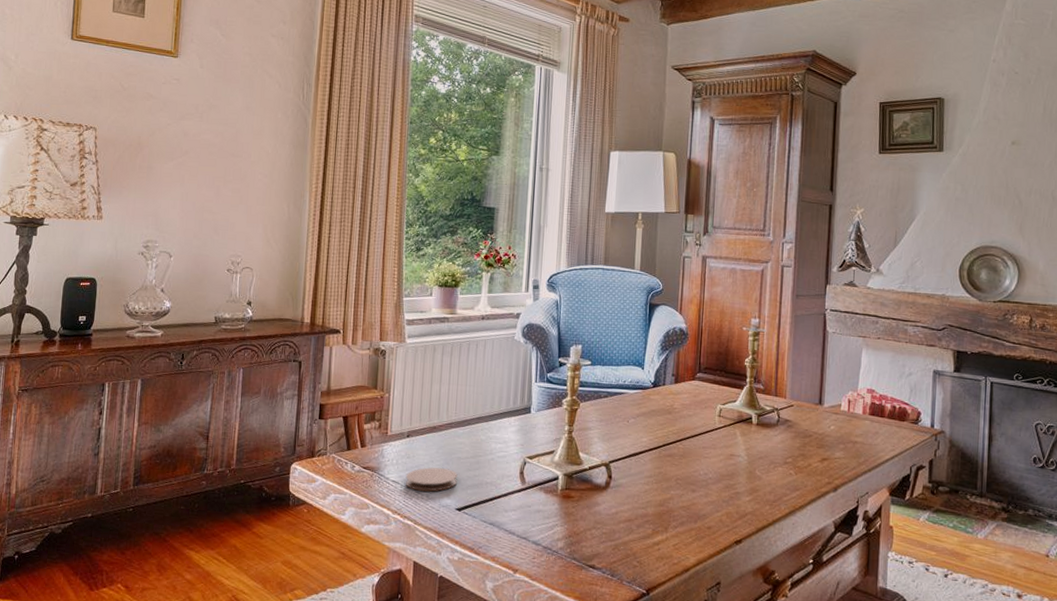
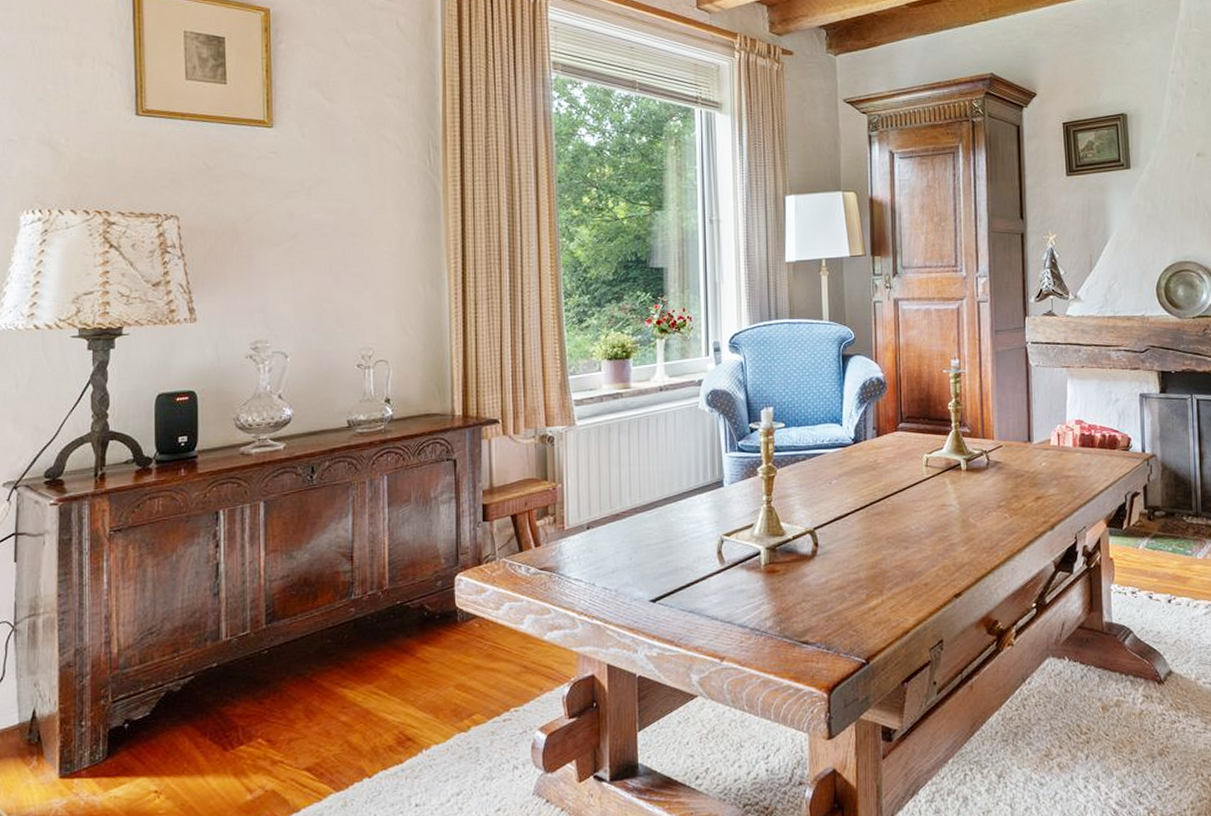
coaster: present [406,467,458,492] -> none [590,558,648,587]

